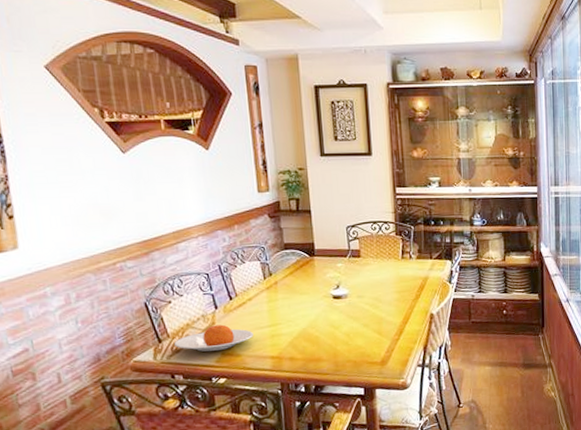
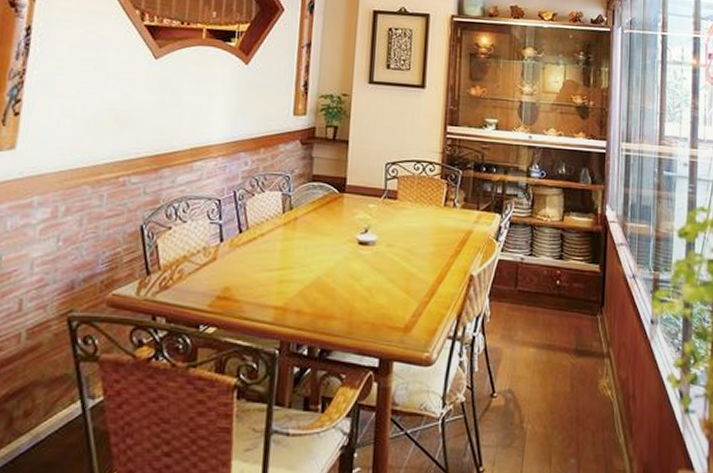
plate: present [174,324,253,352] -> none [164,261,259,292]

